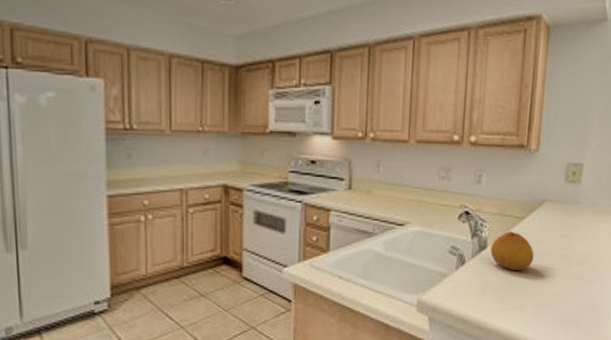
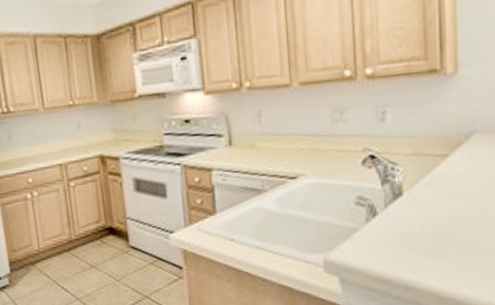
fruit: present [490,232,534,270] -> none [408,173,467,219]

